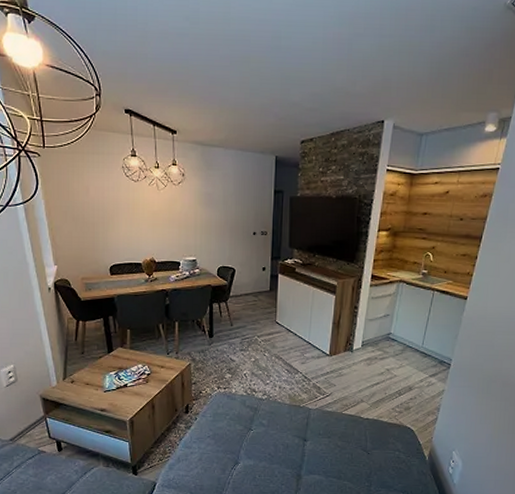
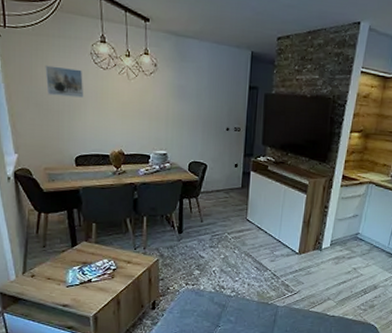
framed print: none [81,181,117,210] -> present [45,65,84,98]

